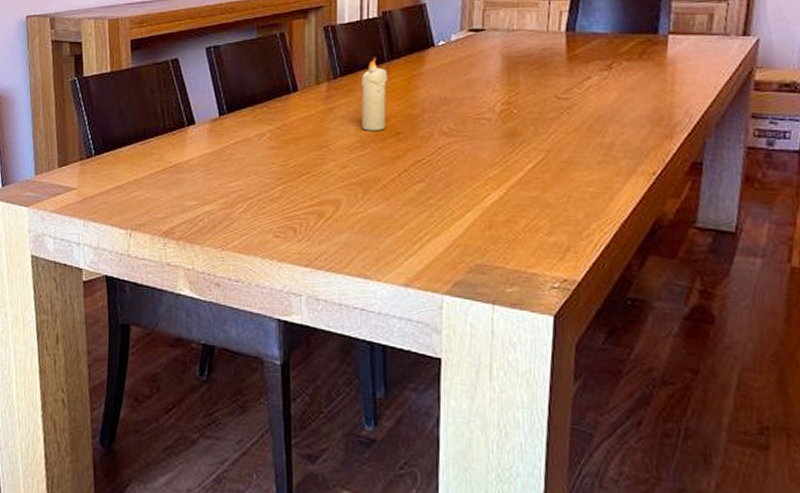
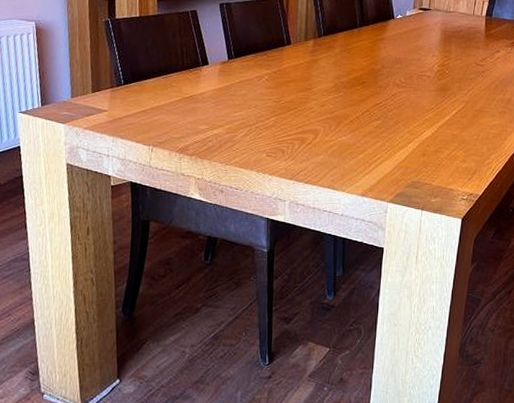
candle: present [362,57,388,131] -> none [338,23,359,80]

